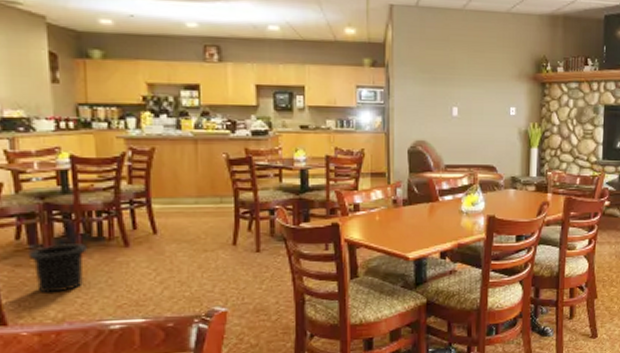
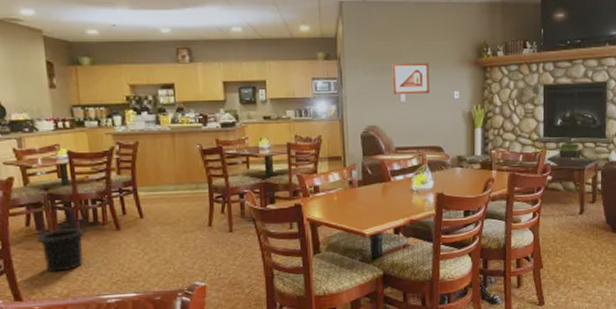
picture frame: none [444,74,484,109] -> present [392,63,429,95]

